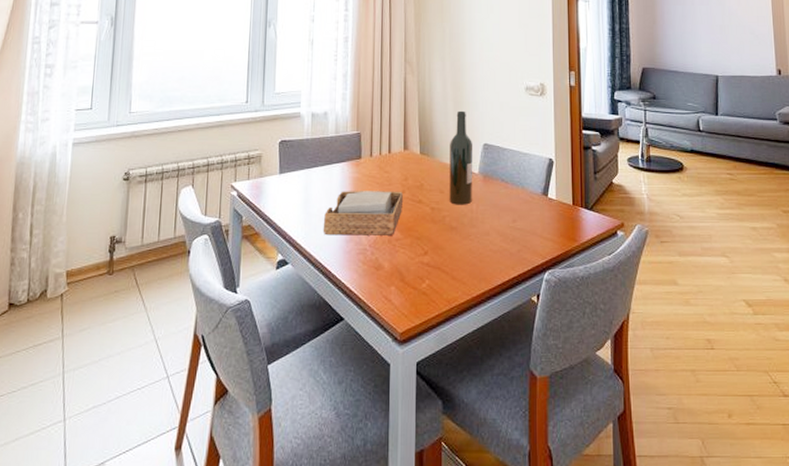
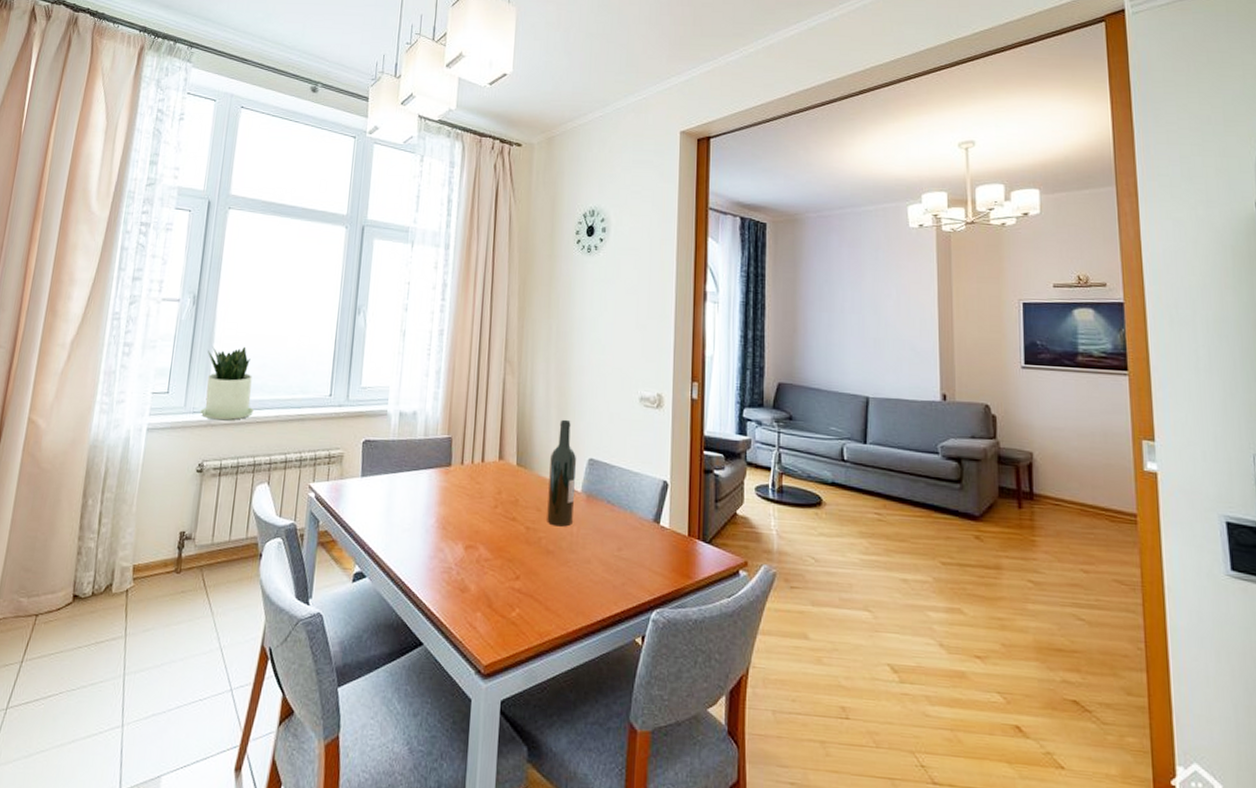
planter: none [123,62,175,131] -> present [200,346,254,421]
napkin holder: present [323,191,404,236] -> none [405,500,496,555]

